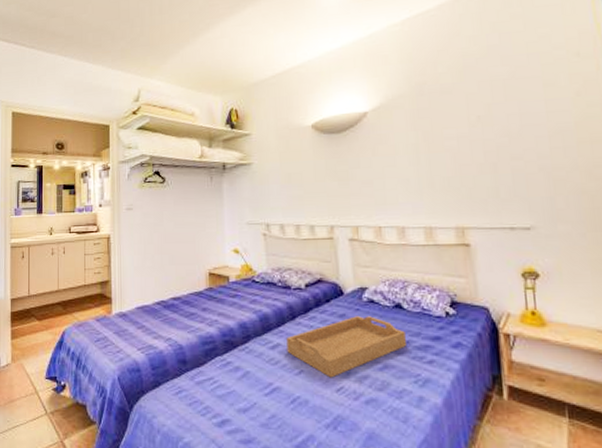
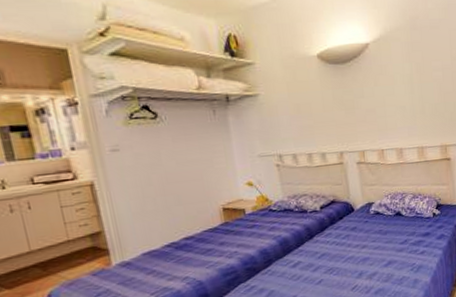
serving tray: present [286,316,406,378] -> none [306,225,405,281]

